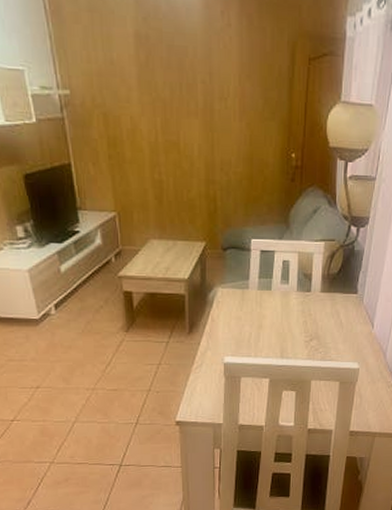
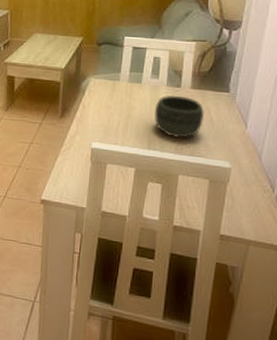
bowl: none [286,300,334,344] -> present [154,95,204,138]

